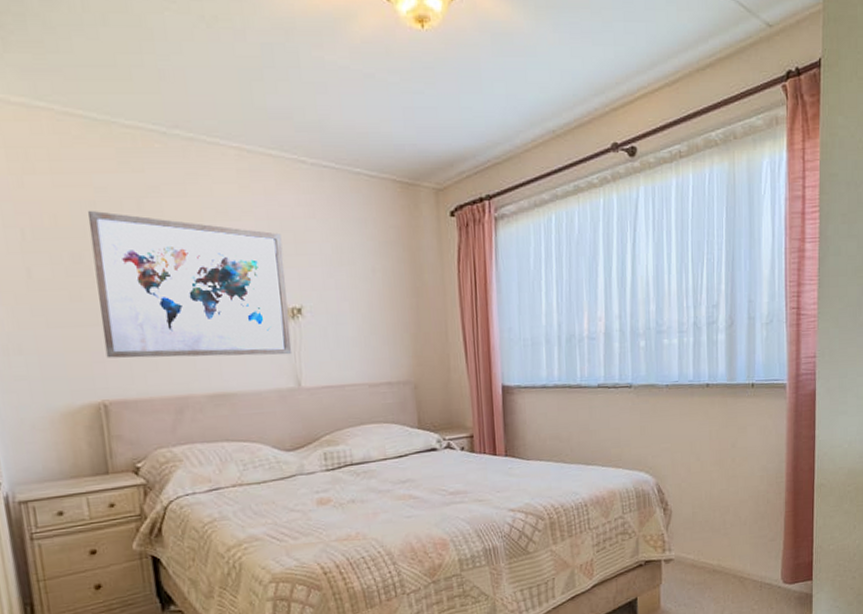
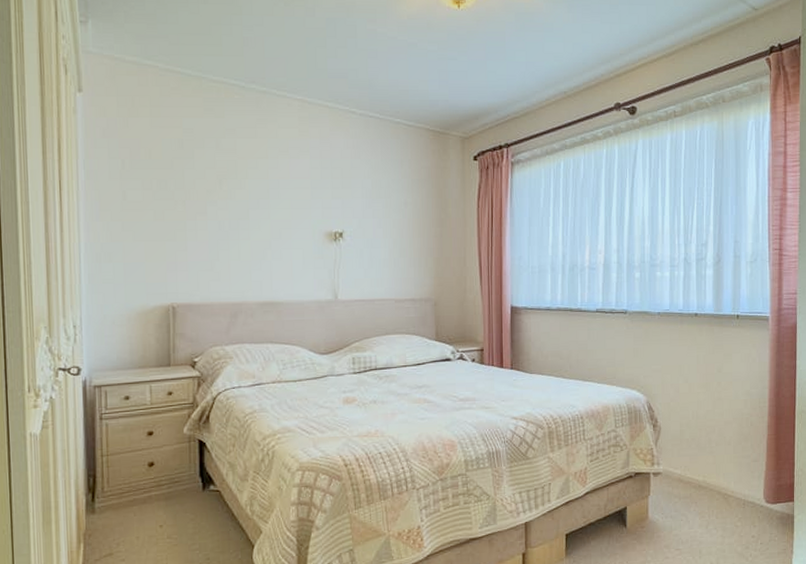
wall art: present [88,210,292,358] -> none [176,146,332,272]

